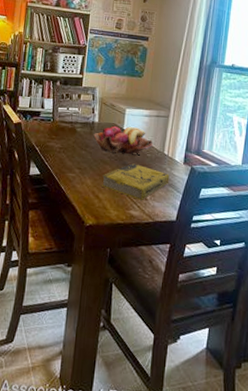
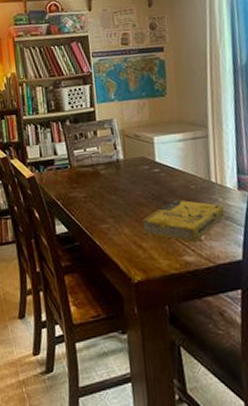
fruit basket: present [93,126,153,156] -> none [121,156,196,193]

